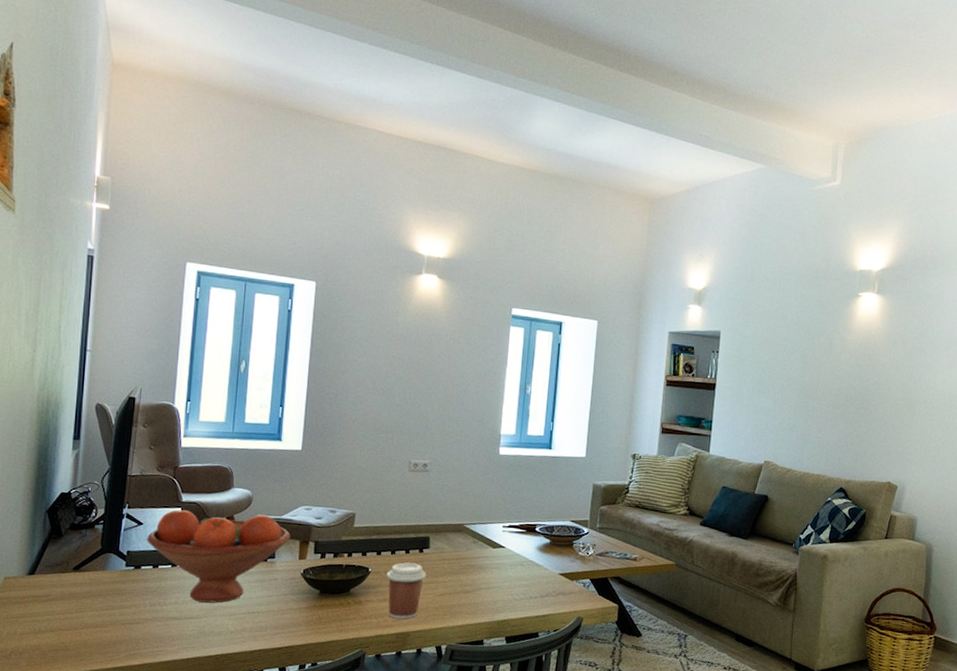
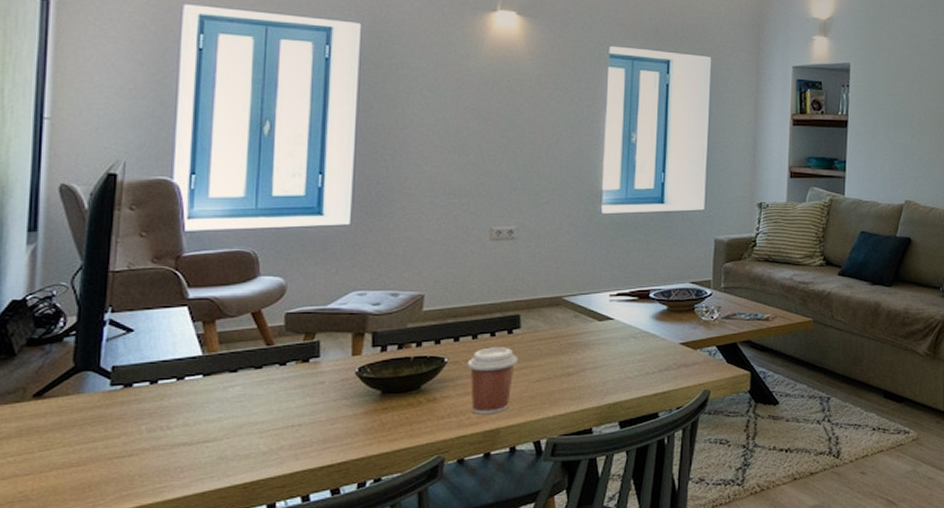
fruit bowl: present [146,510,291,603] -> none [140,305,340,421]

